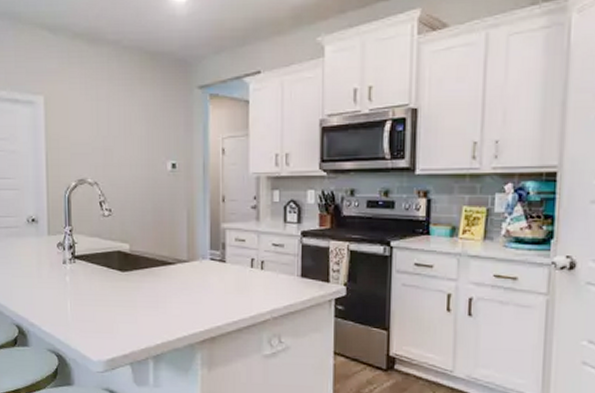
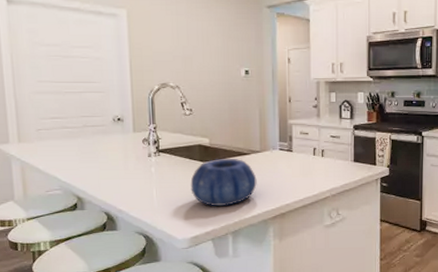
decorative bowl: none [108,268,183,325] -> present [190,159,257,206]

